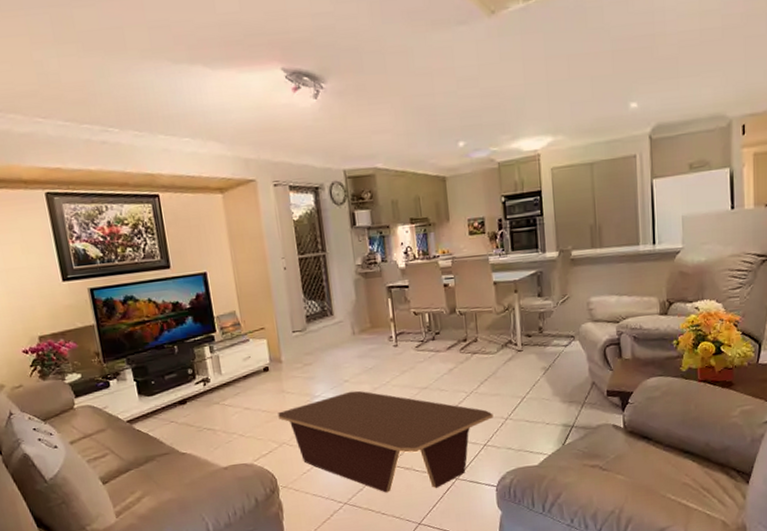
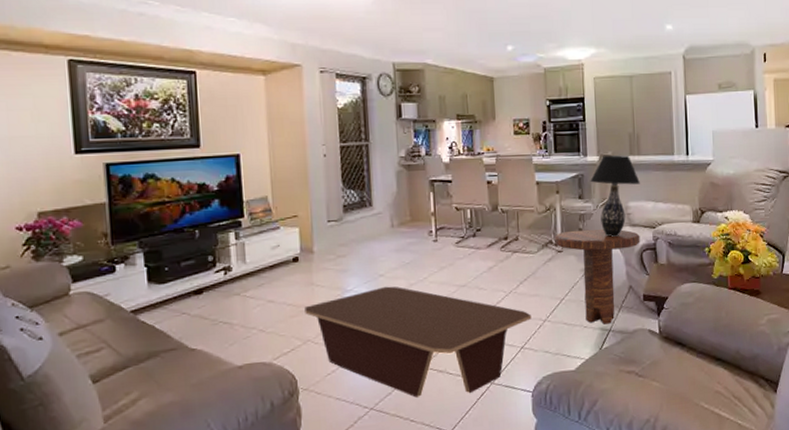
side table: none [514,326,603,421] -> present [554,229,640,324]
table lamp: none [549,248,602,334] -> present [590,154,640,237]

